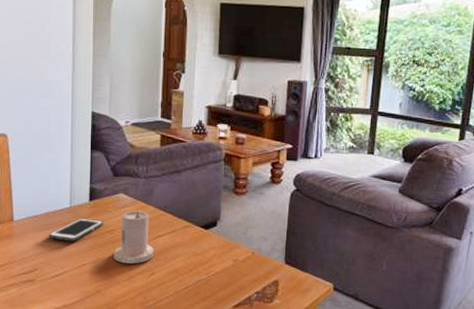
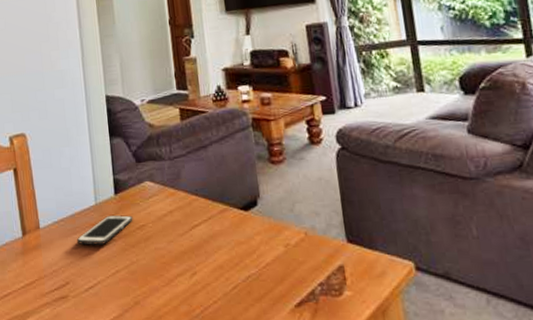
candle: present [113,210,154,264] -> none [147,198,192,264]

